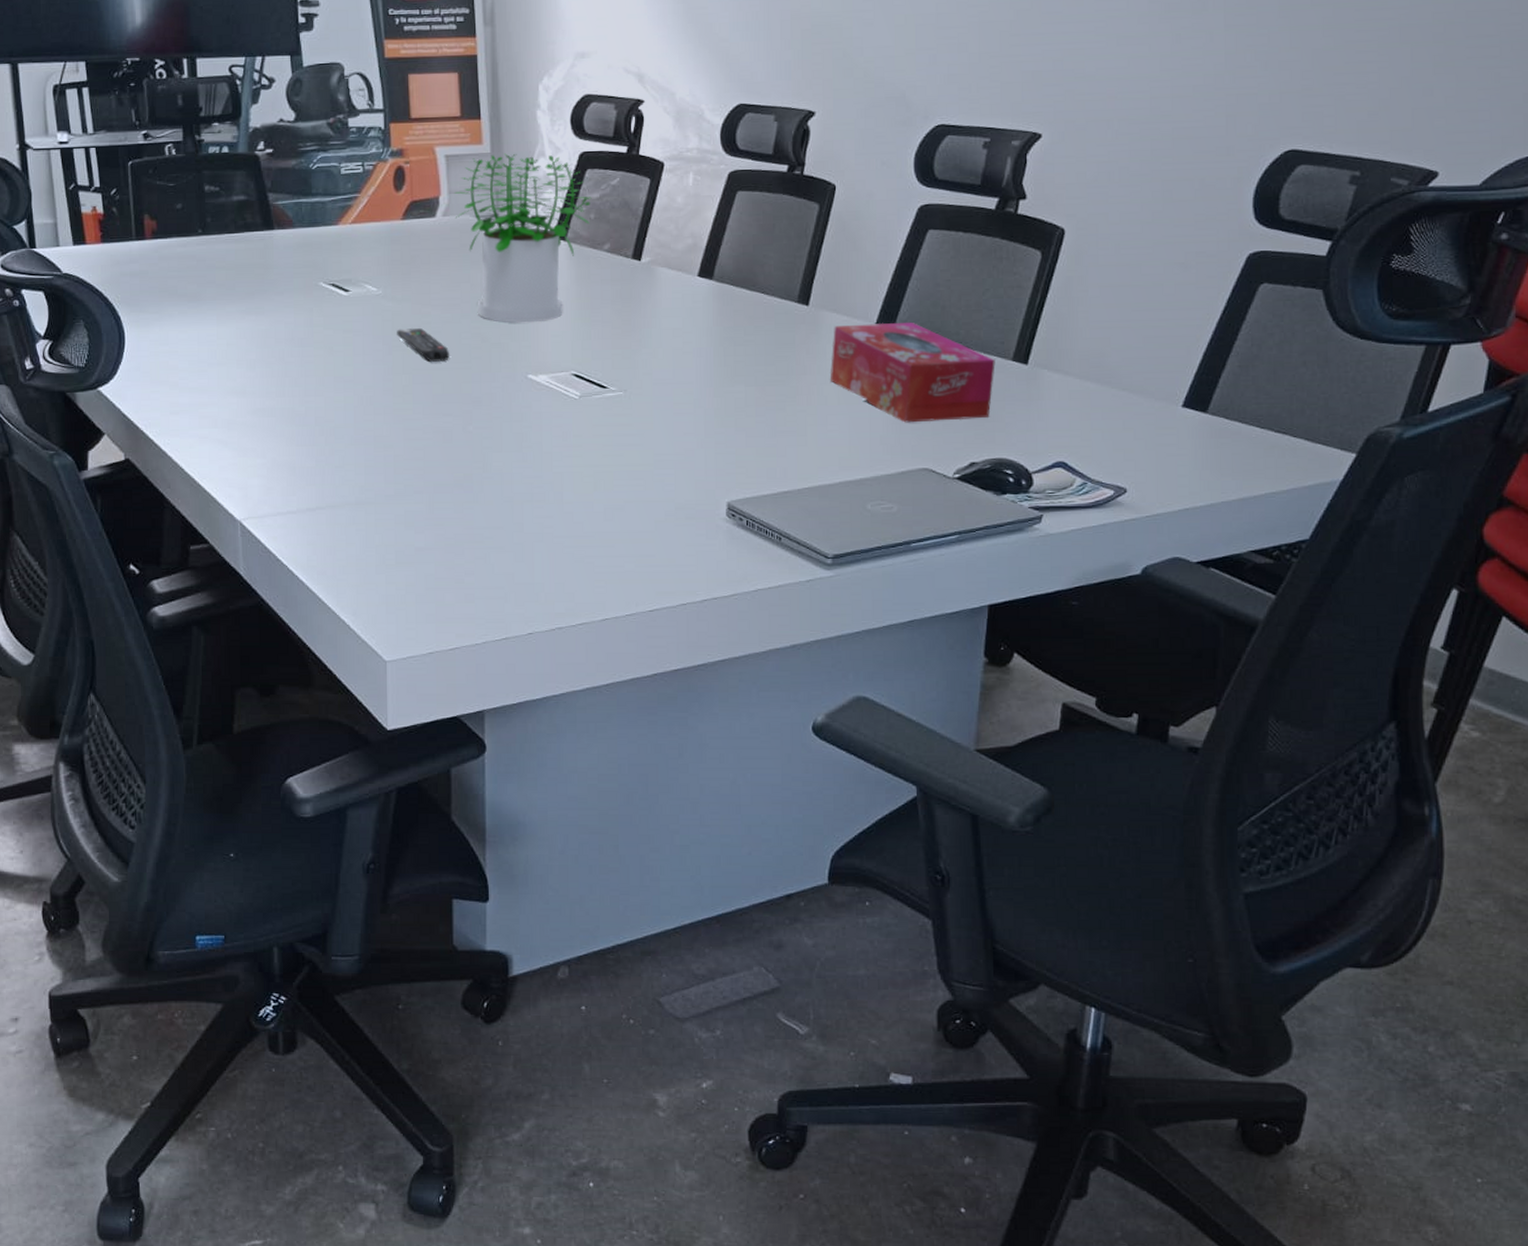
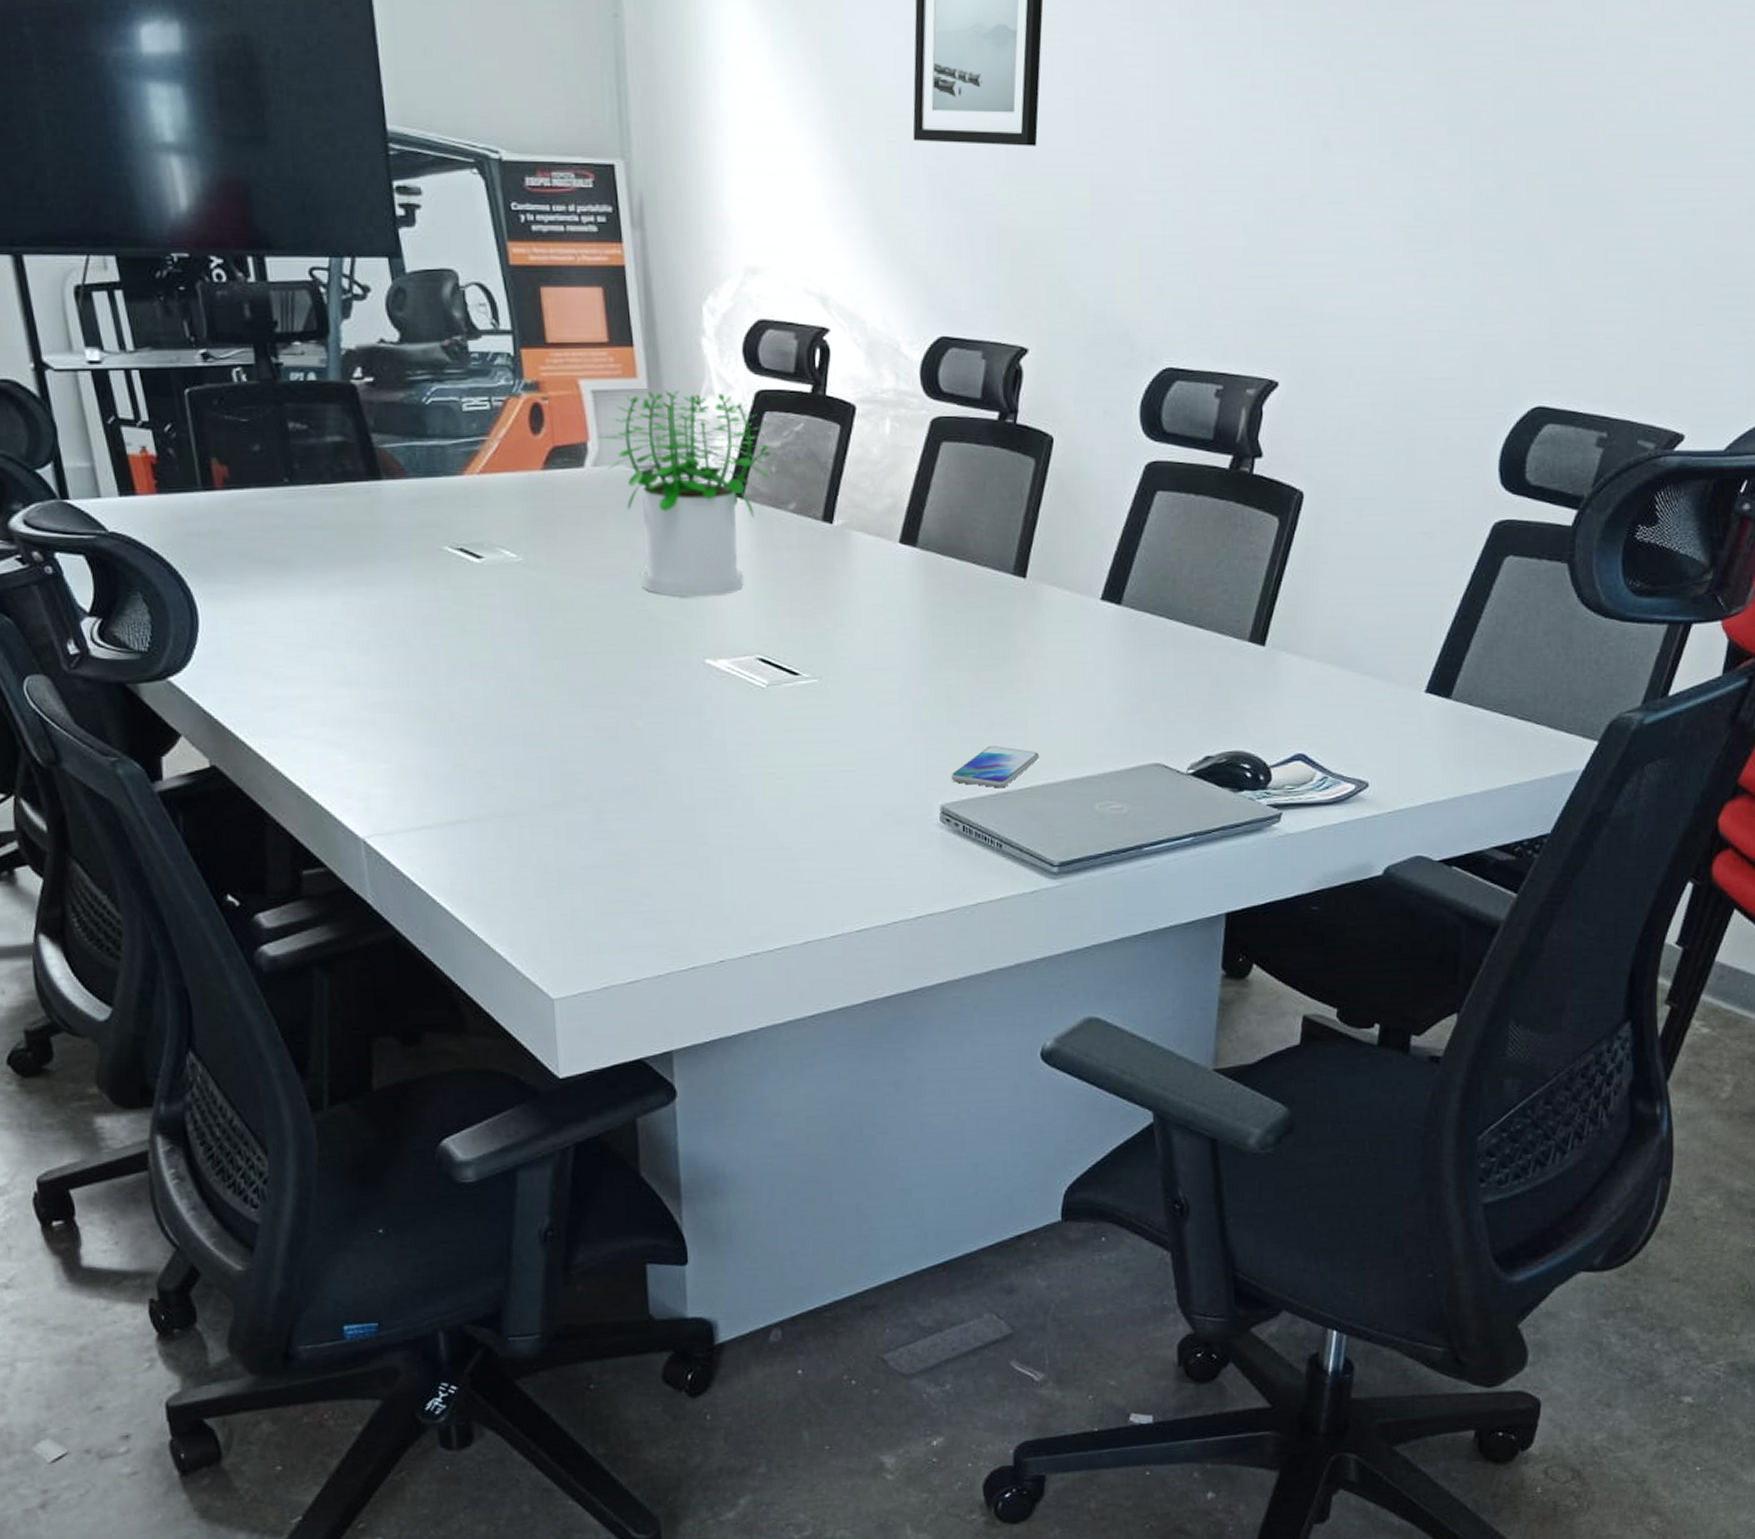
remote control: present [397,328,449,362] -> none [544,603,610,644]
smartphone: none [737,451,818,488] -> present [951,746,1040,788]
tissue box: present [829,321,995,423] -> none [1051,597,1231,713]

